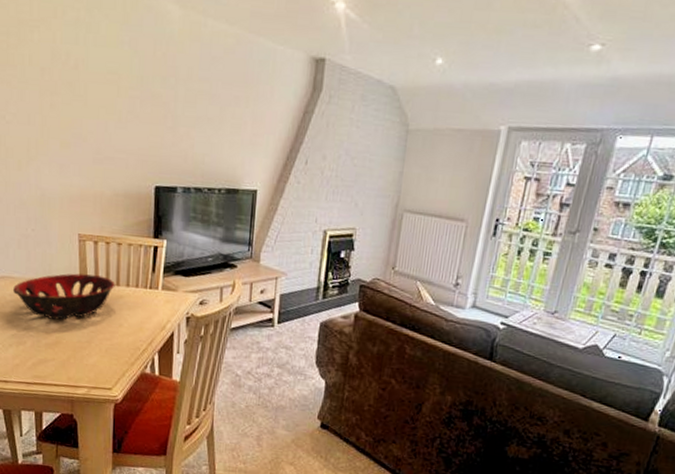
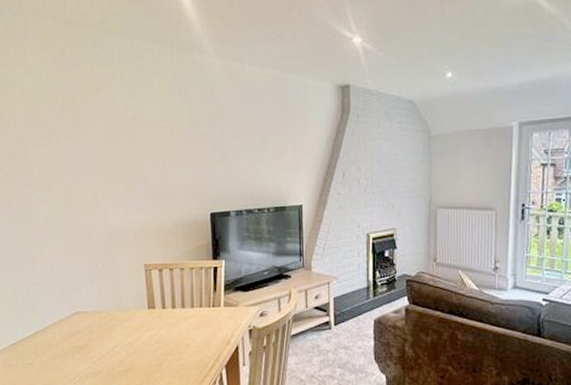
decorative bowl: present [13,273,115,320] -> none [87,301,181,347]

